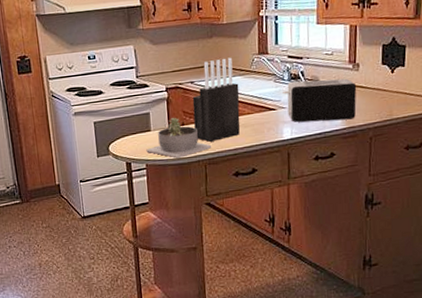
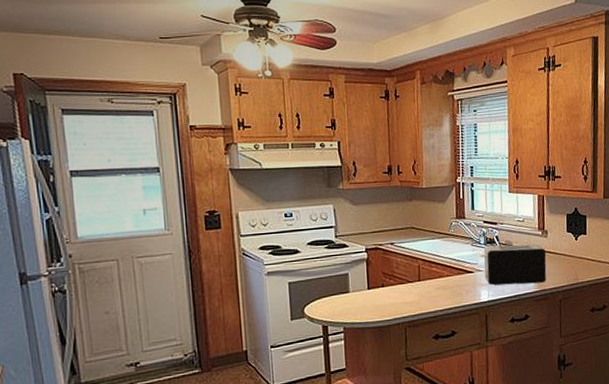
succulent planter: present [146,117,212,158] -> none [344,278,412,321]
knife block: present [192,57,241,142] -> none [392,220,440,304]

